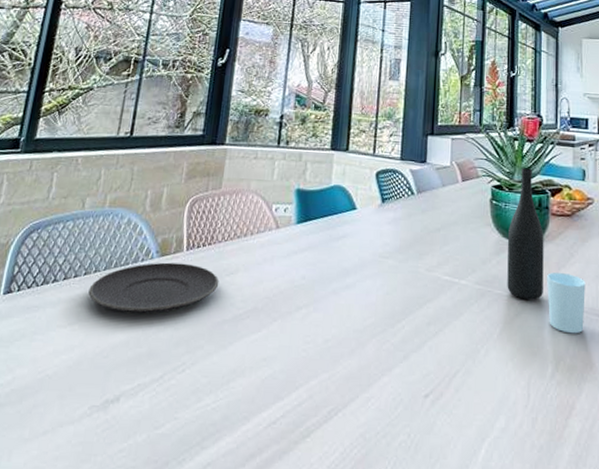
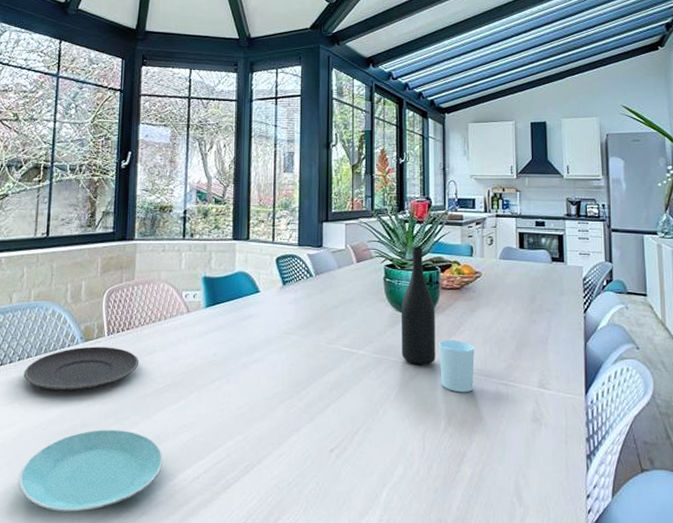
plate: none [69,360,238,459] -> present [19,430,164,512]

